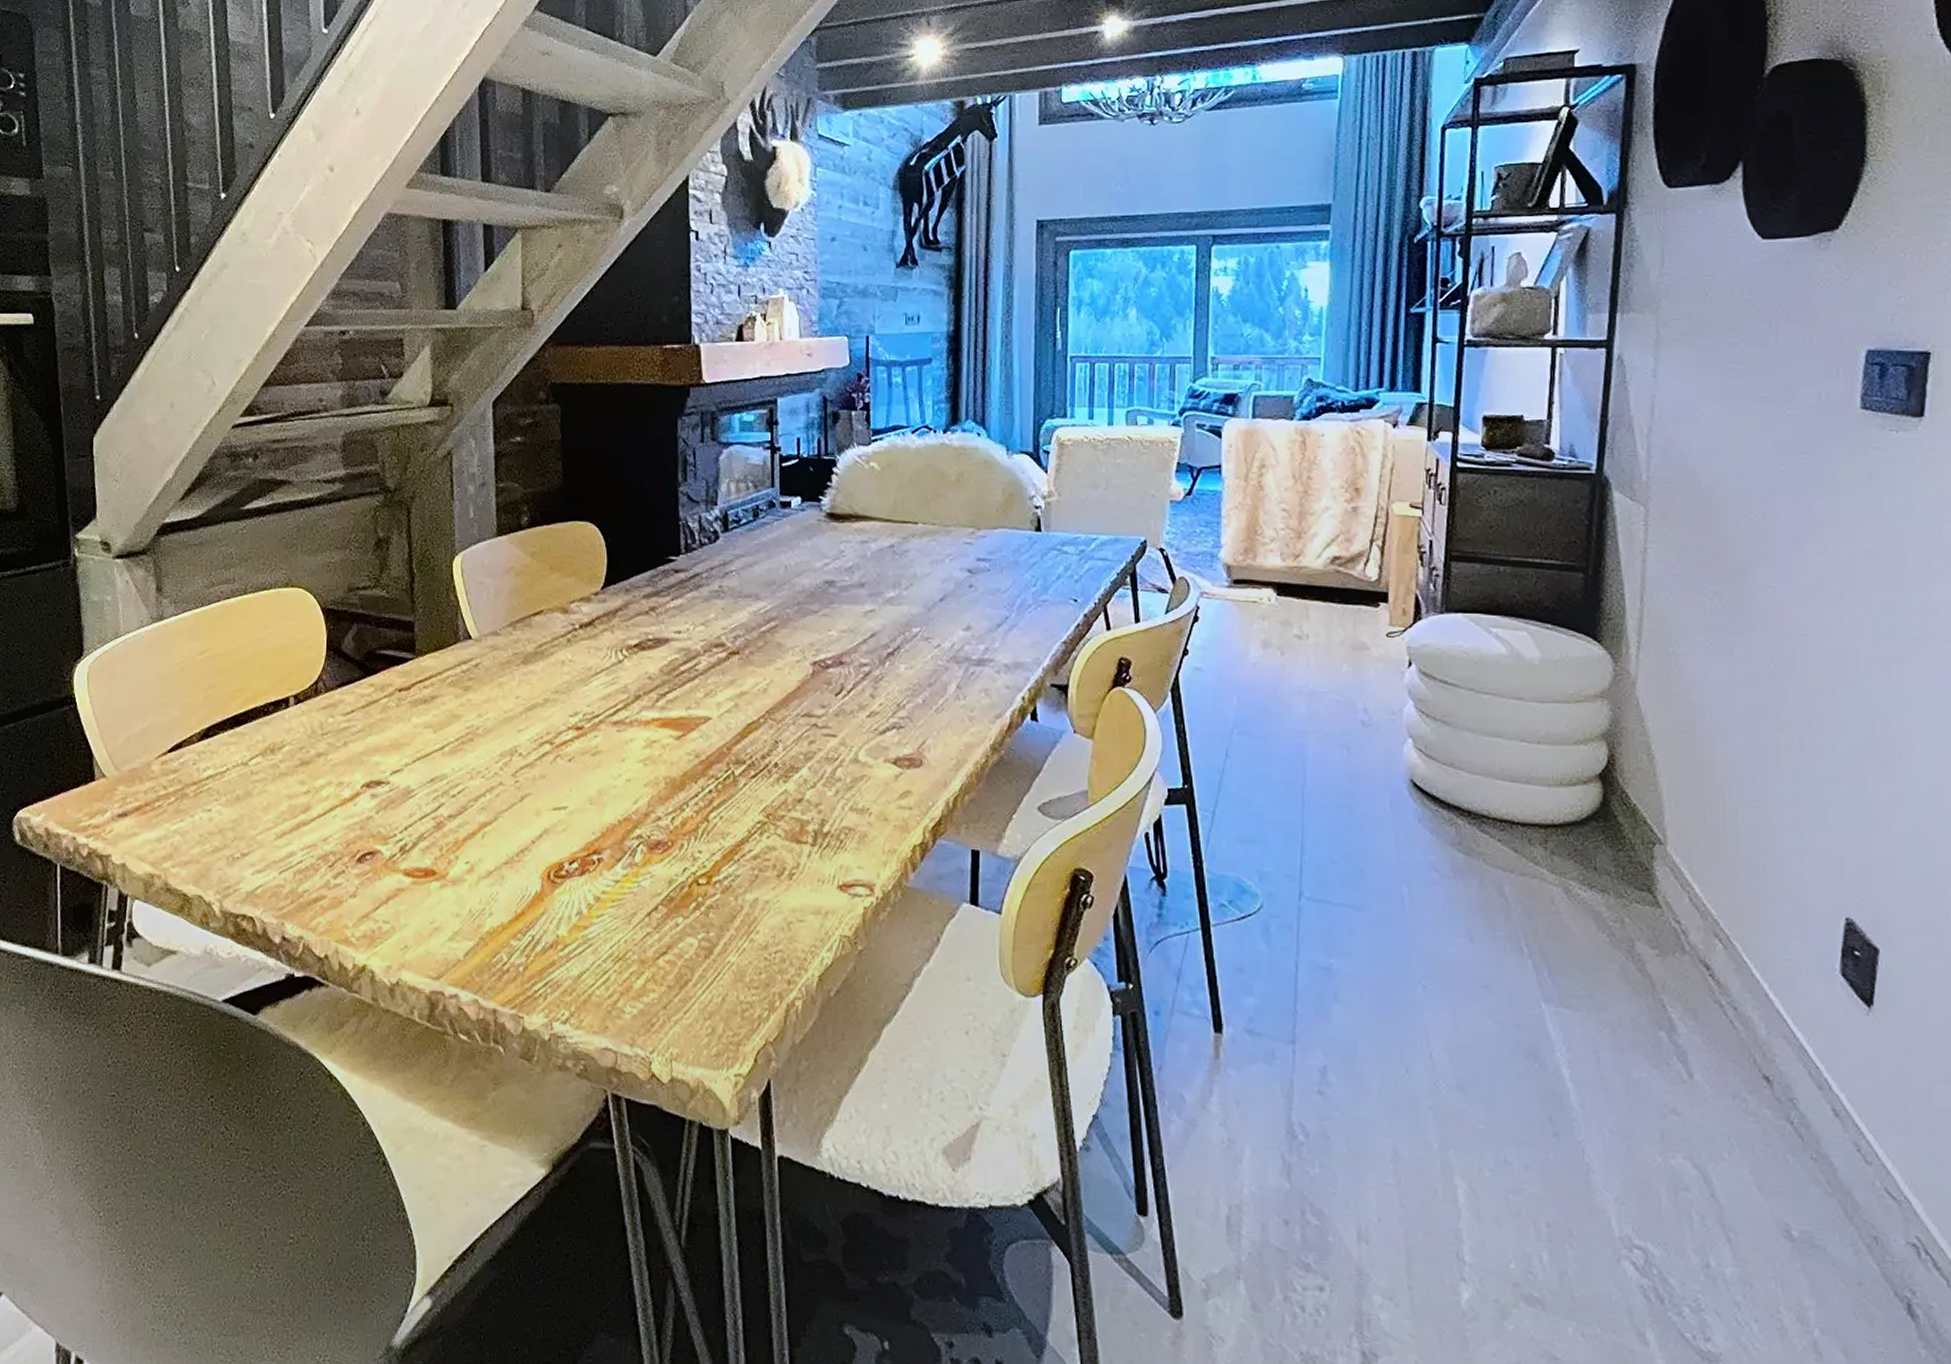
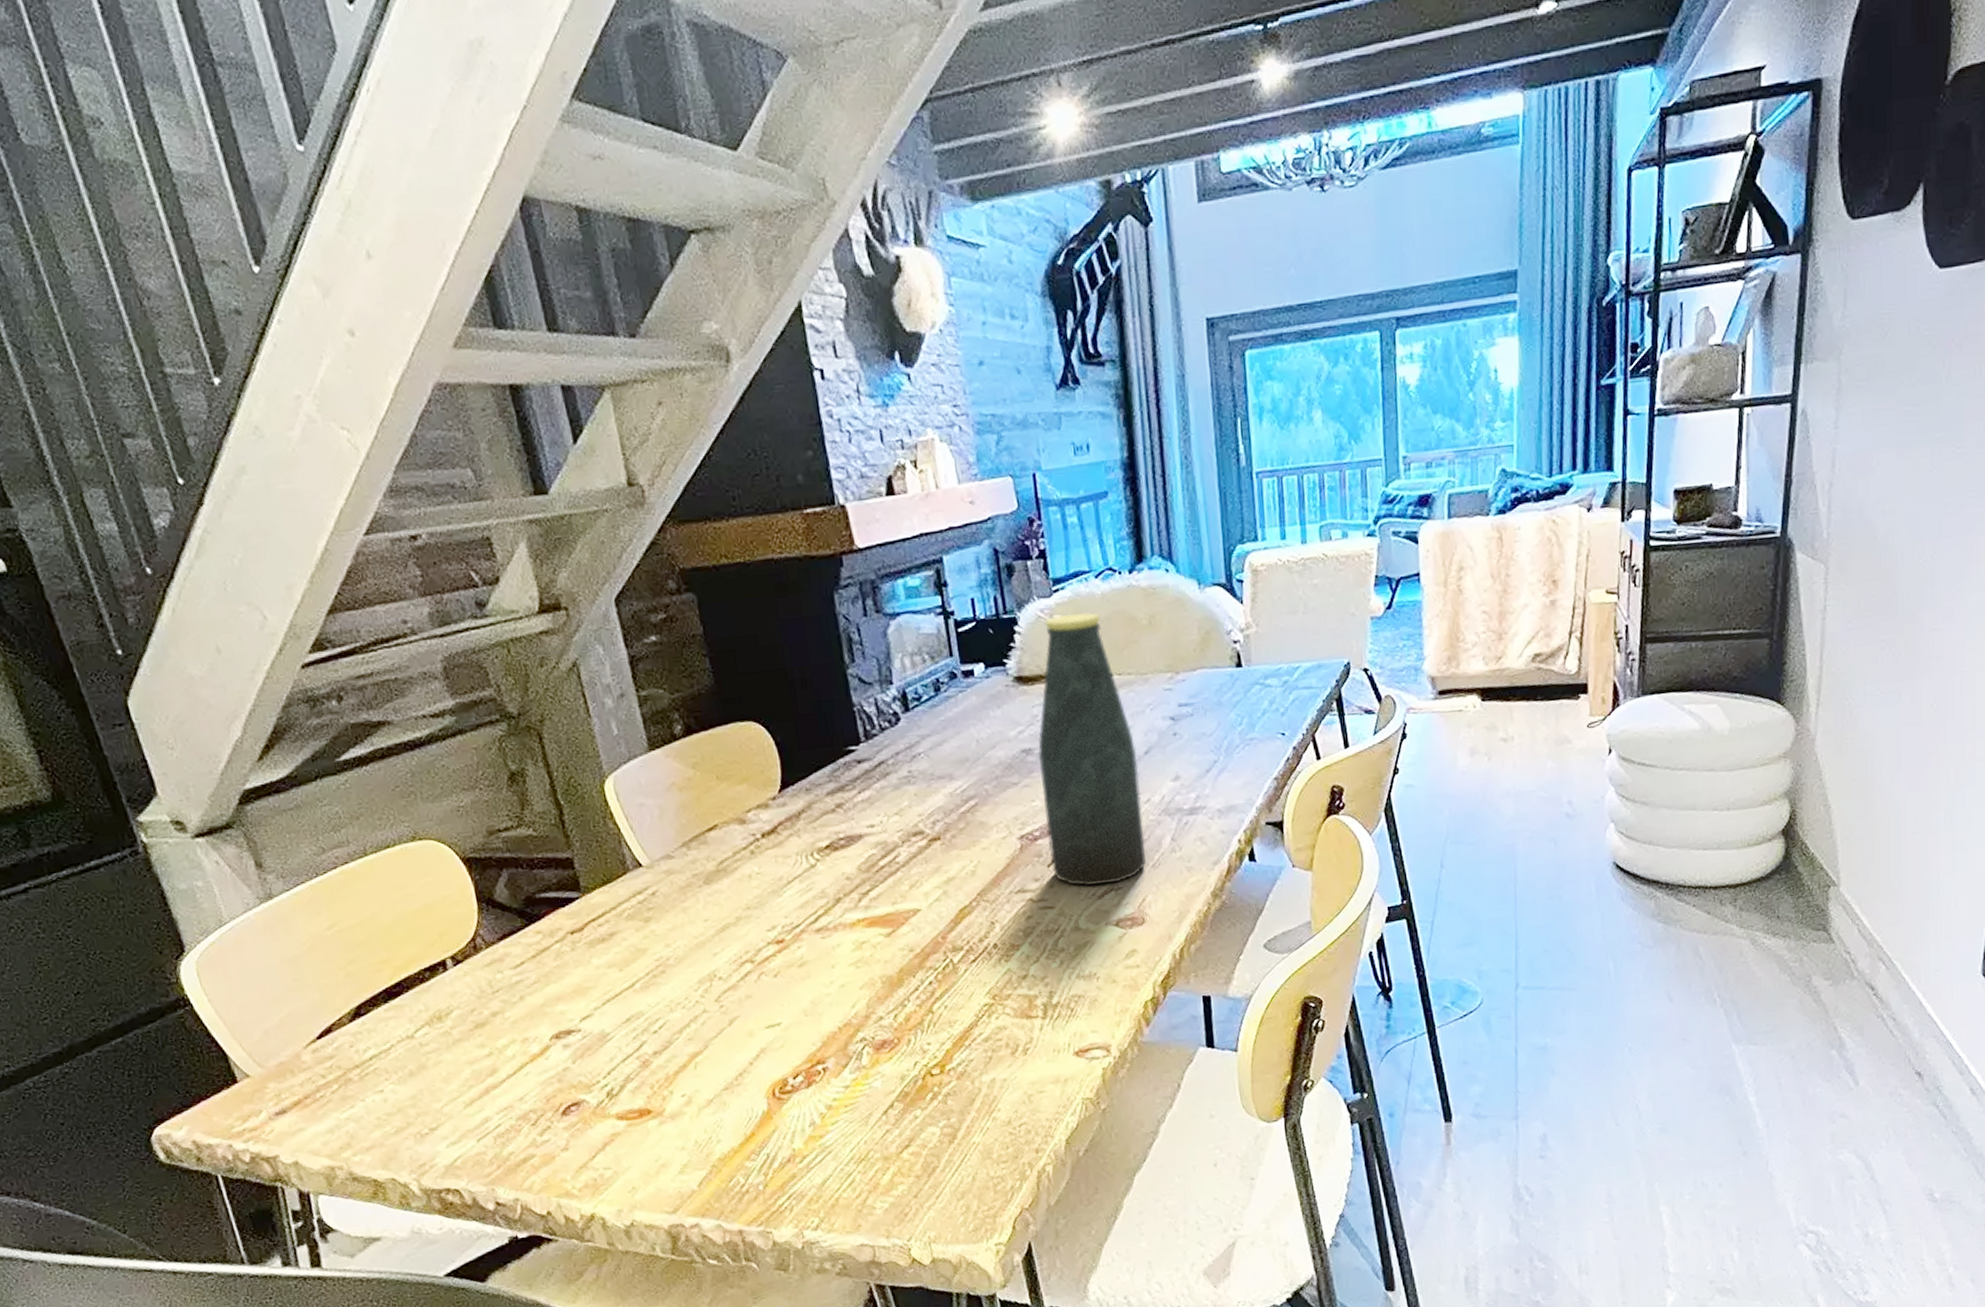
bottle: none [838,462,933,722] -> present [1038,612,1147,886]

